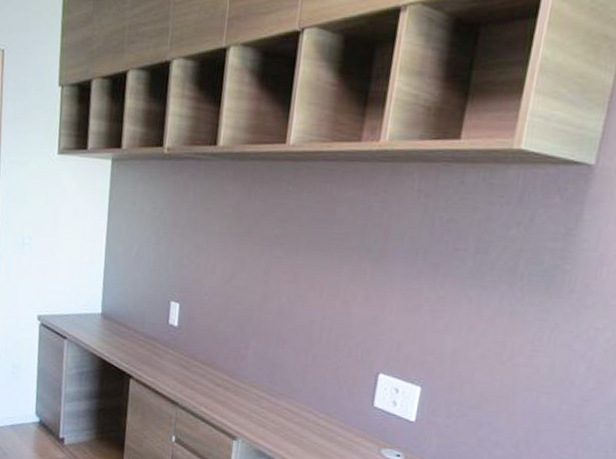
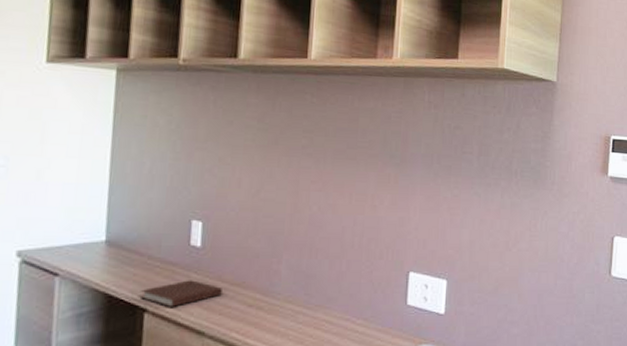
notebook: none [127,355,195,377] -> present [140,280,222,307]

